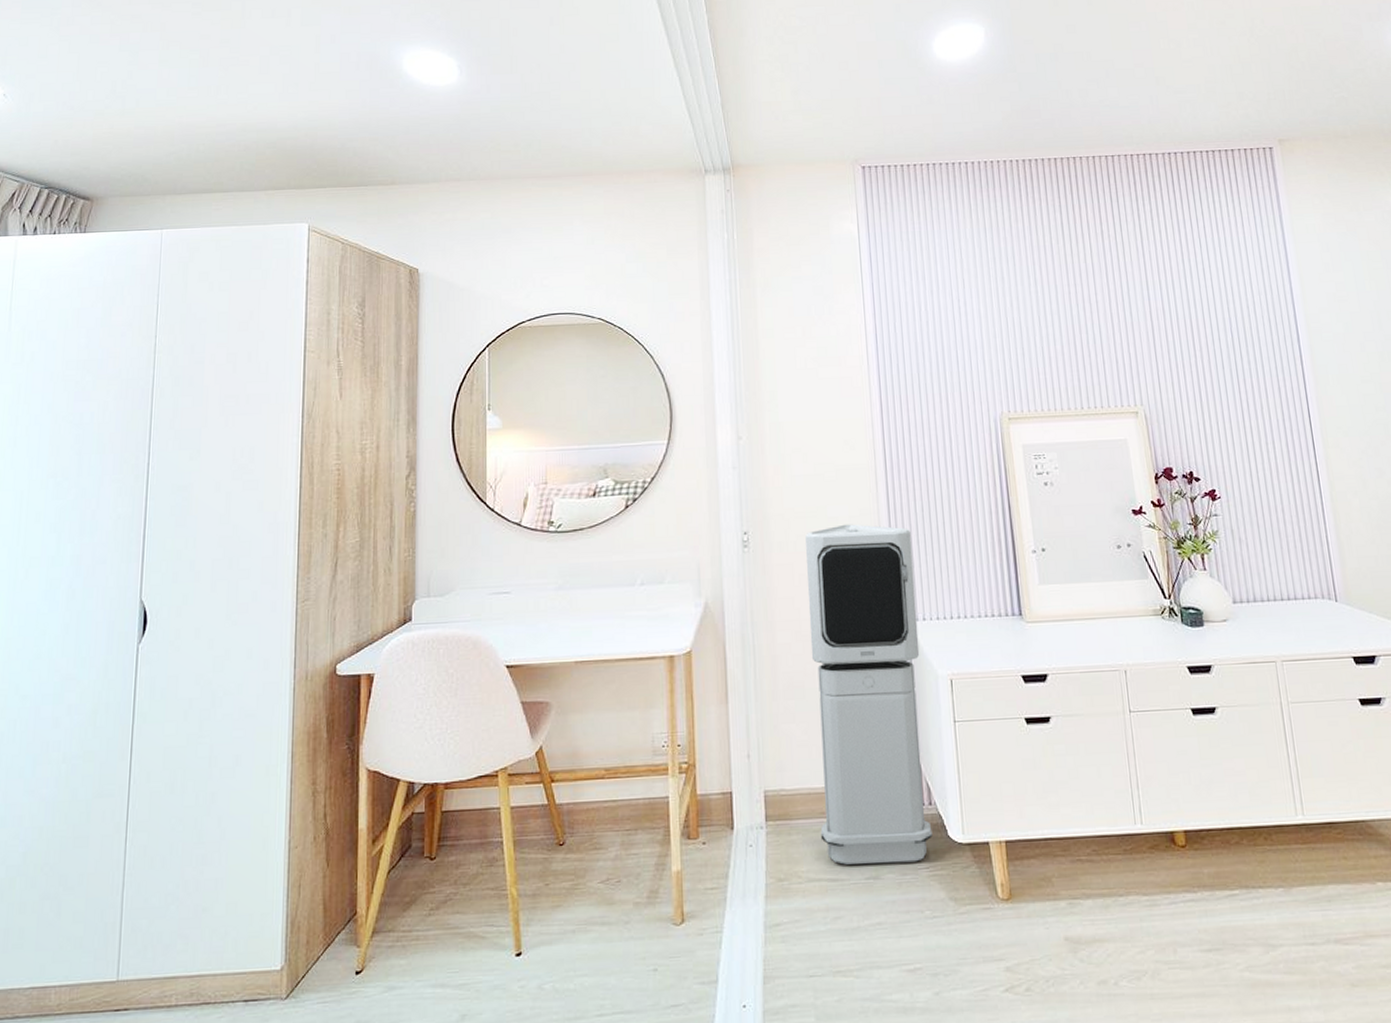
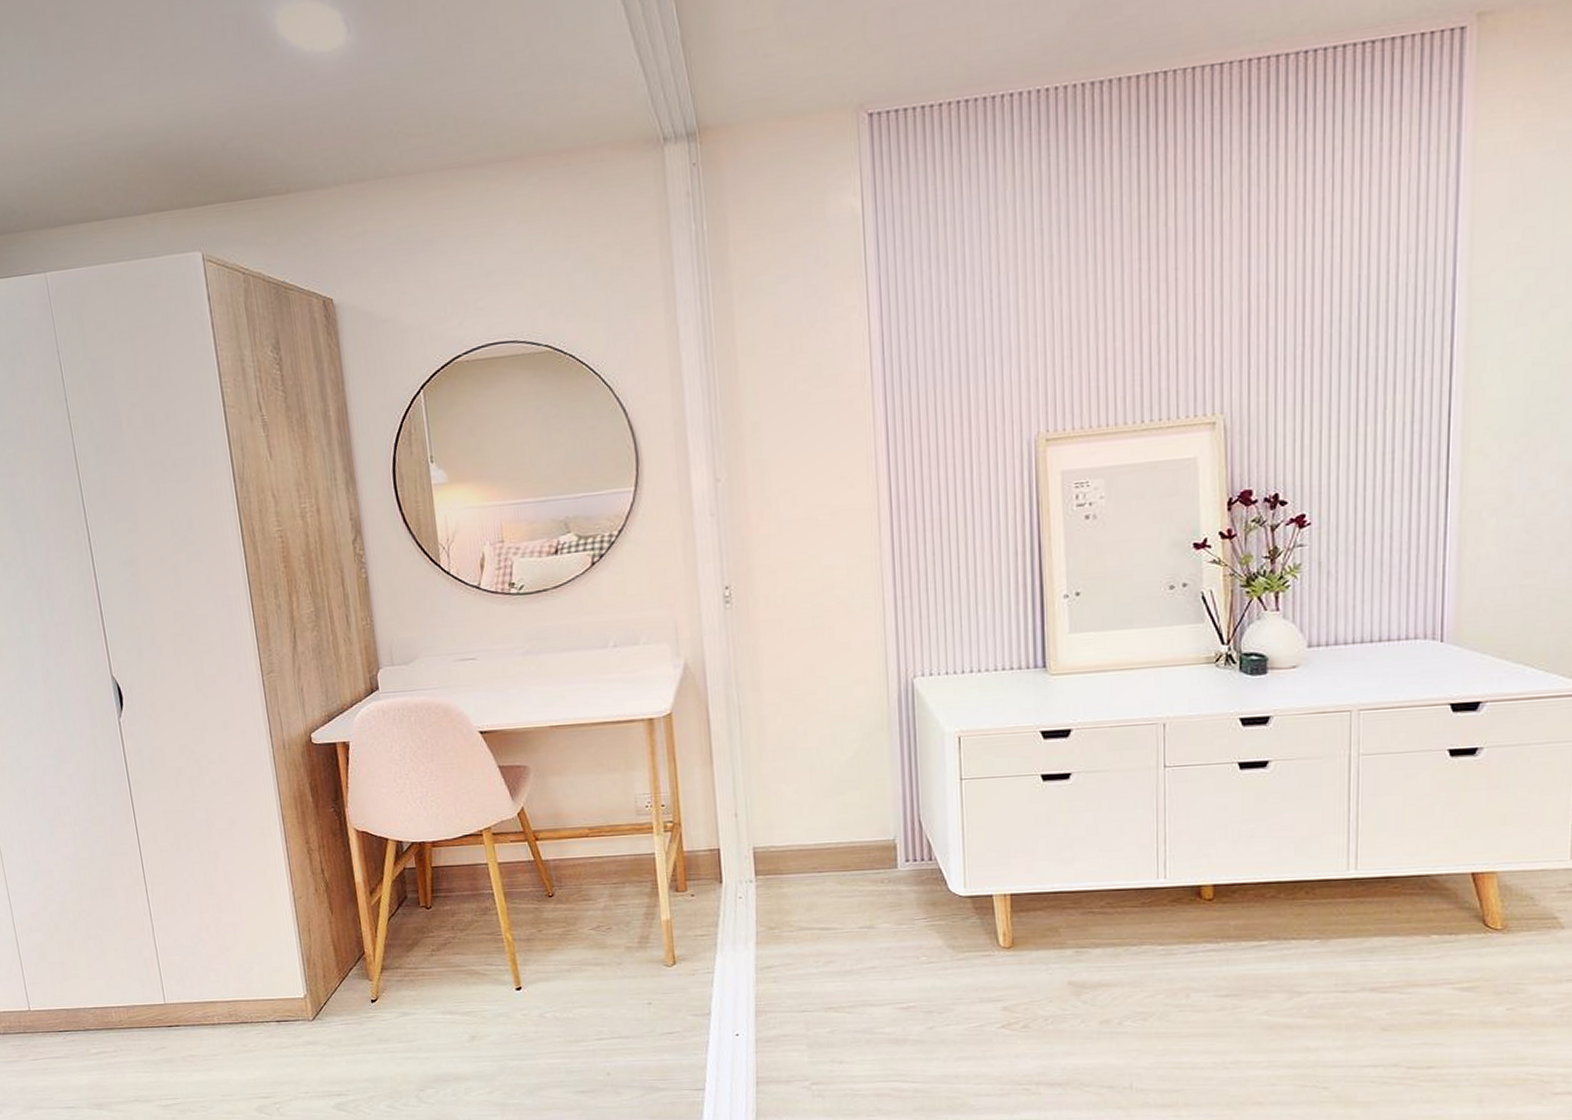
air purifier: present [805,524,933,865] -> none [796,573,932,915]

